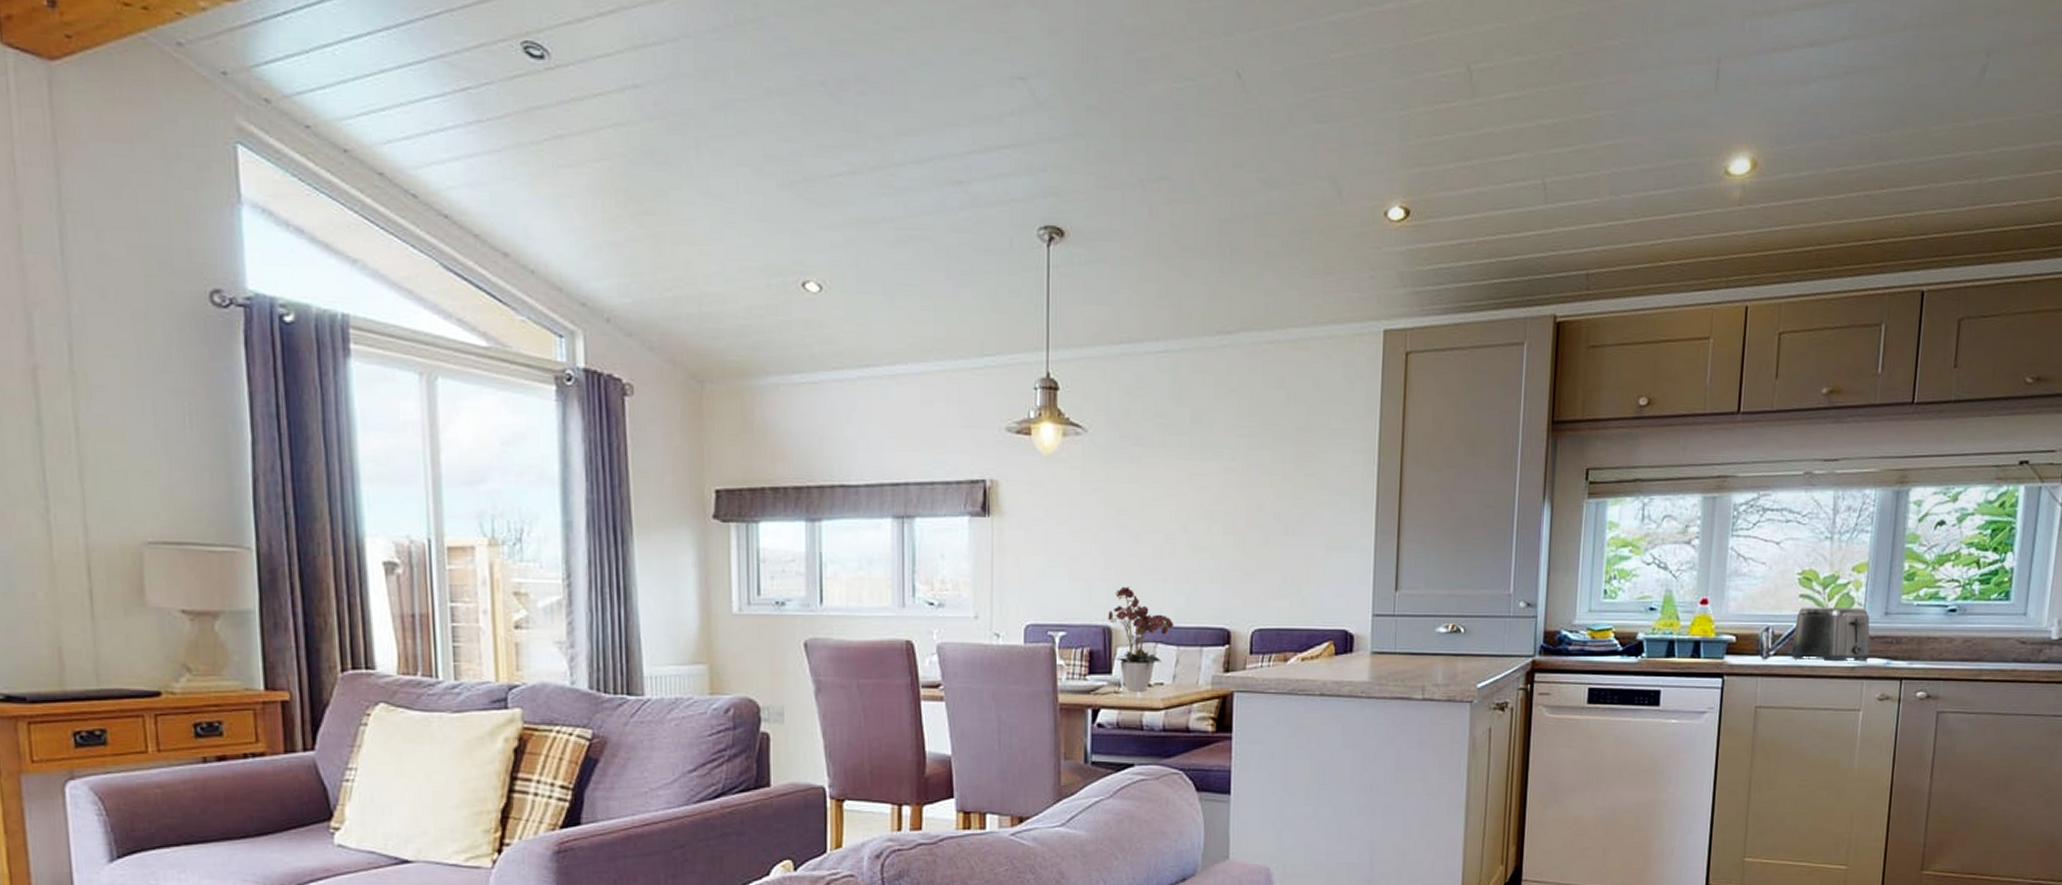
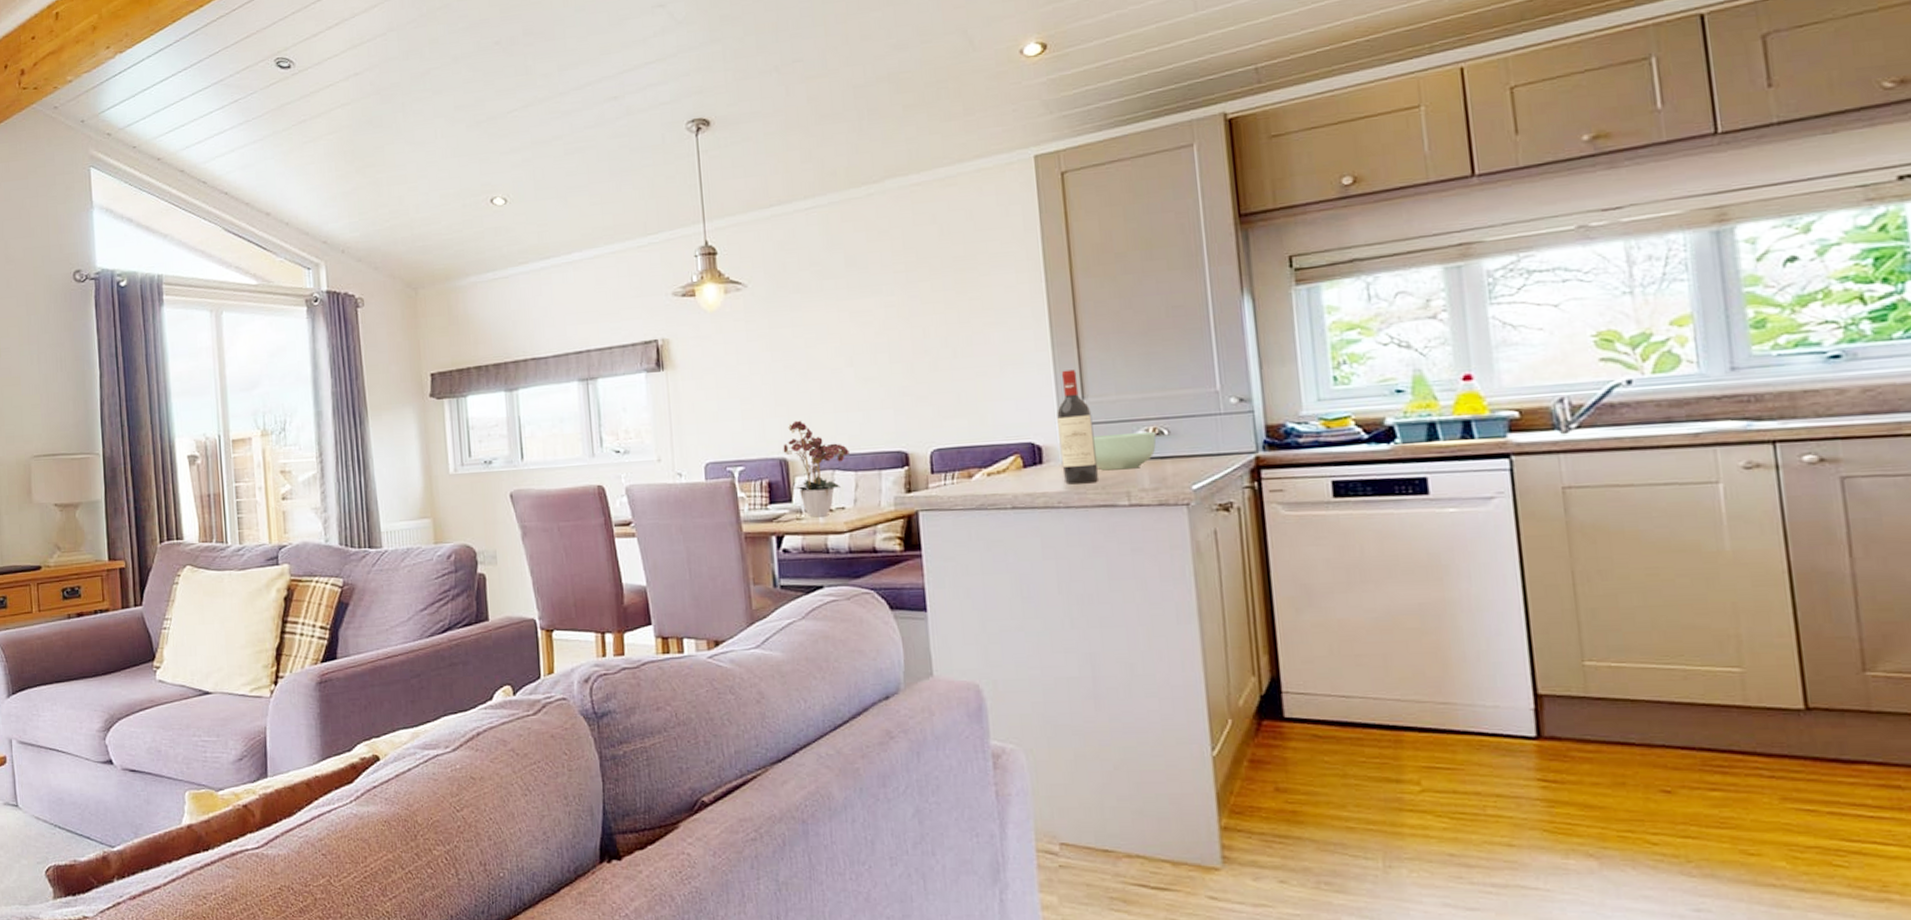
wine bottle: none [1369,559,1402,677] -> present [1056,369,1100,486]
bowl: none [1399,627,1454,664] -> present [1092,431,1157,471]
toaster: present [1791,607,1871,662] -> none [1600,365,1720,431]

